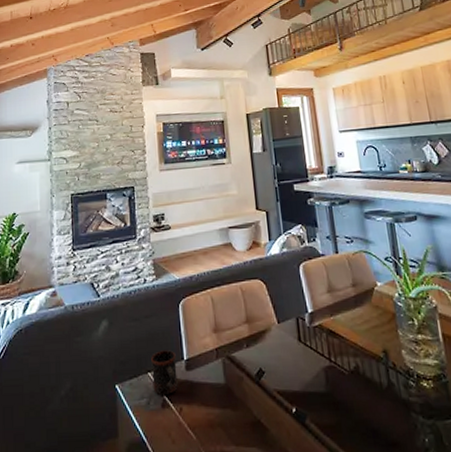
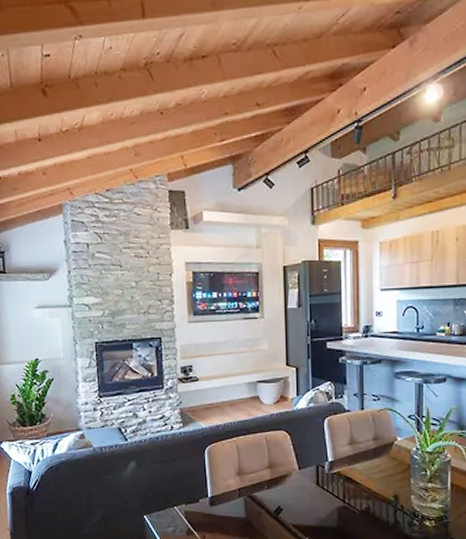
mug: present [151,350,178,395] -> none [177,488,202,525]

